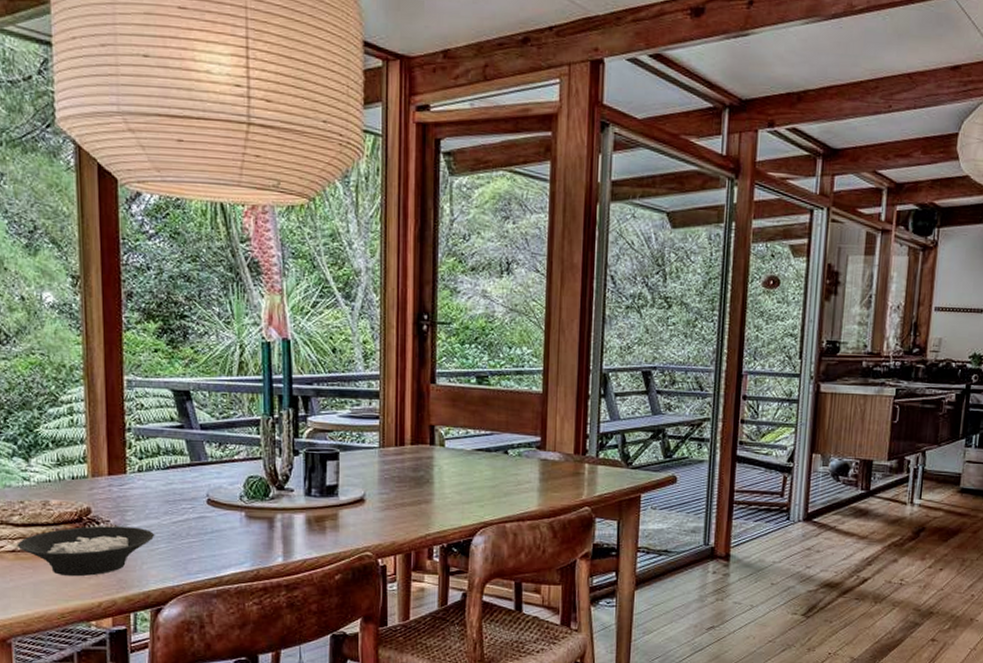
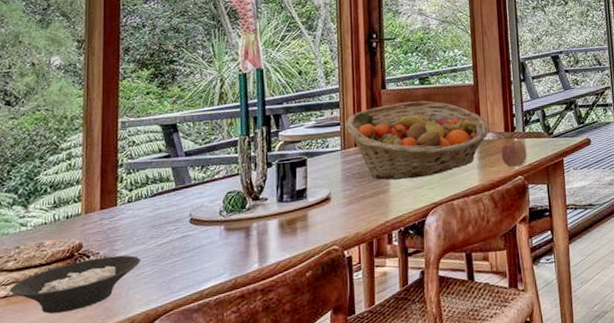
fruit basket: none [385,402,557,492] -> present [345,100,490,180]
apple: none [567,465,598,496] -> present [501,139,527,167]

